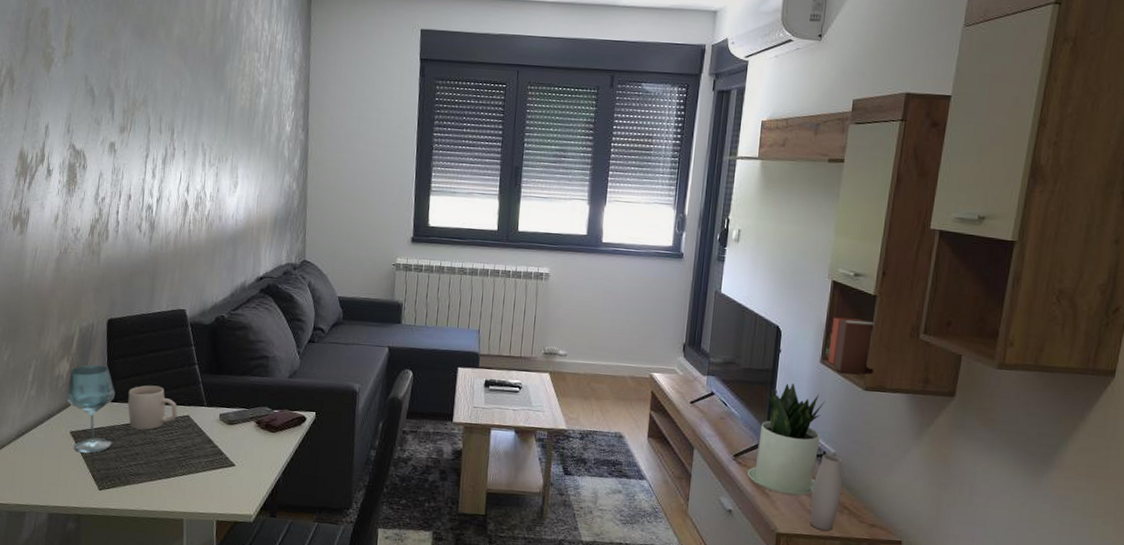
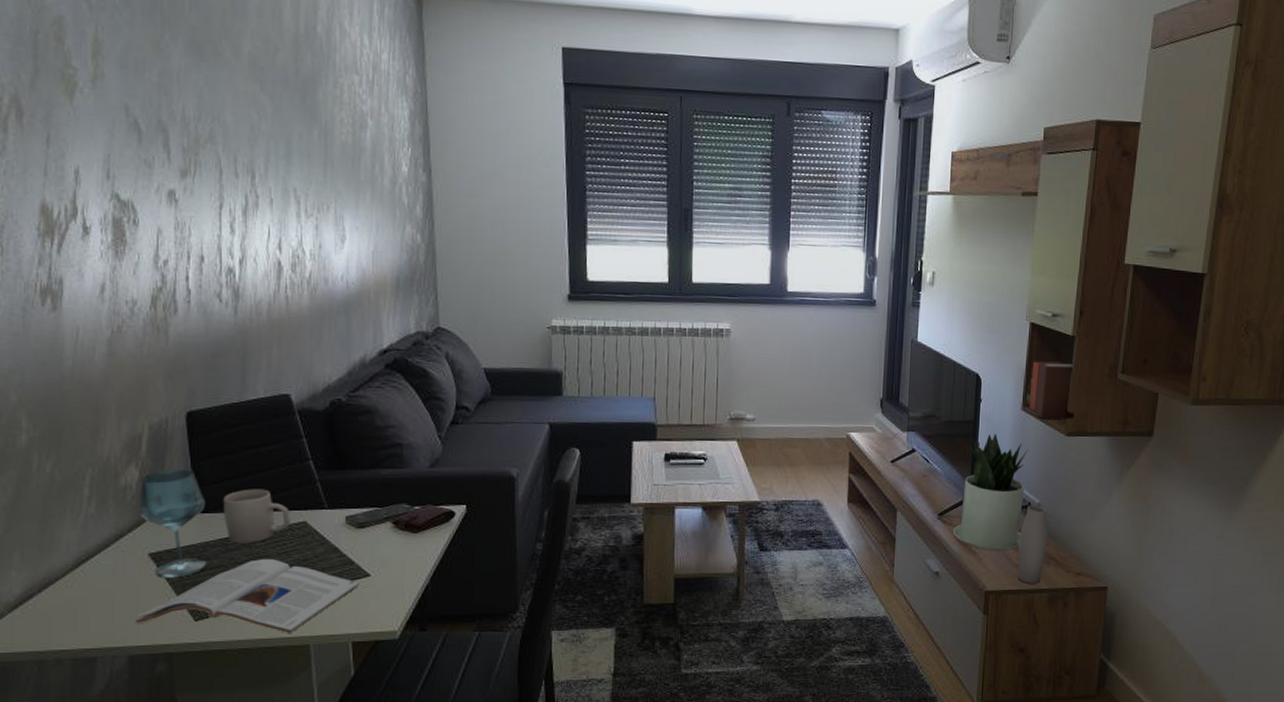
magazine: none [55,443,227,508] -> present [135,559,360,633]

